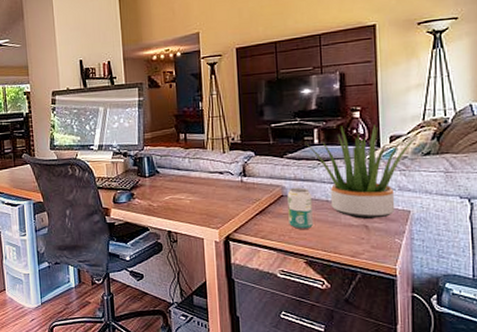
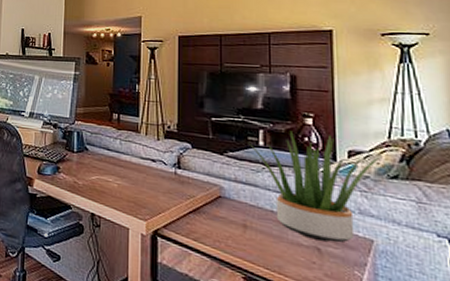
beverage can: present [287,187,313,230] -> none [226,189,254,240]

